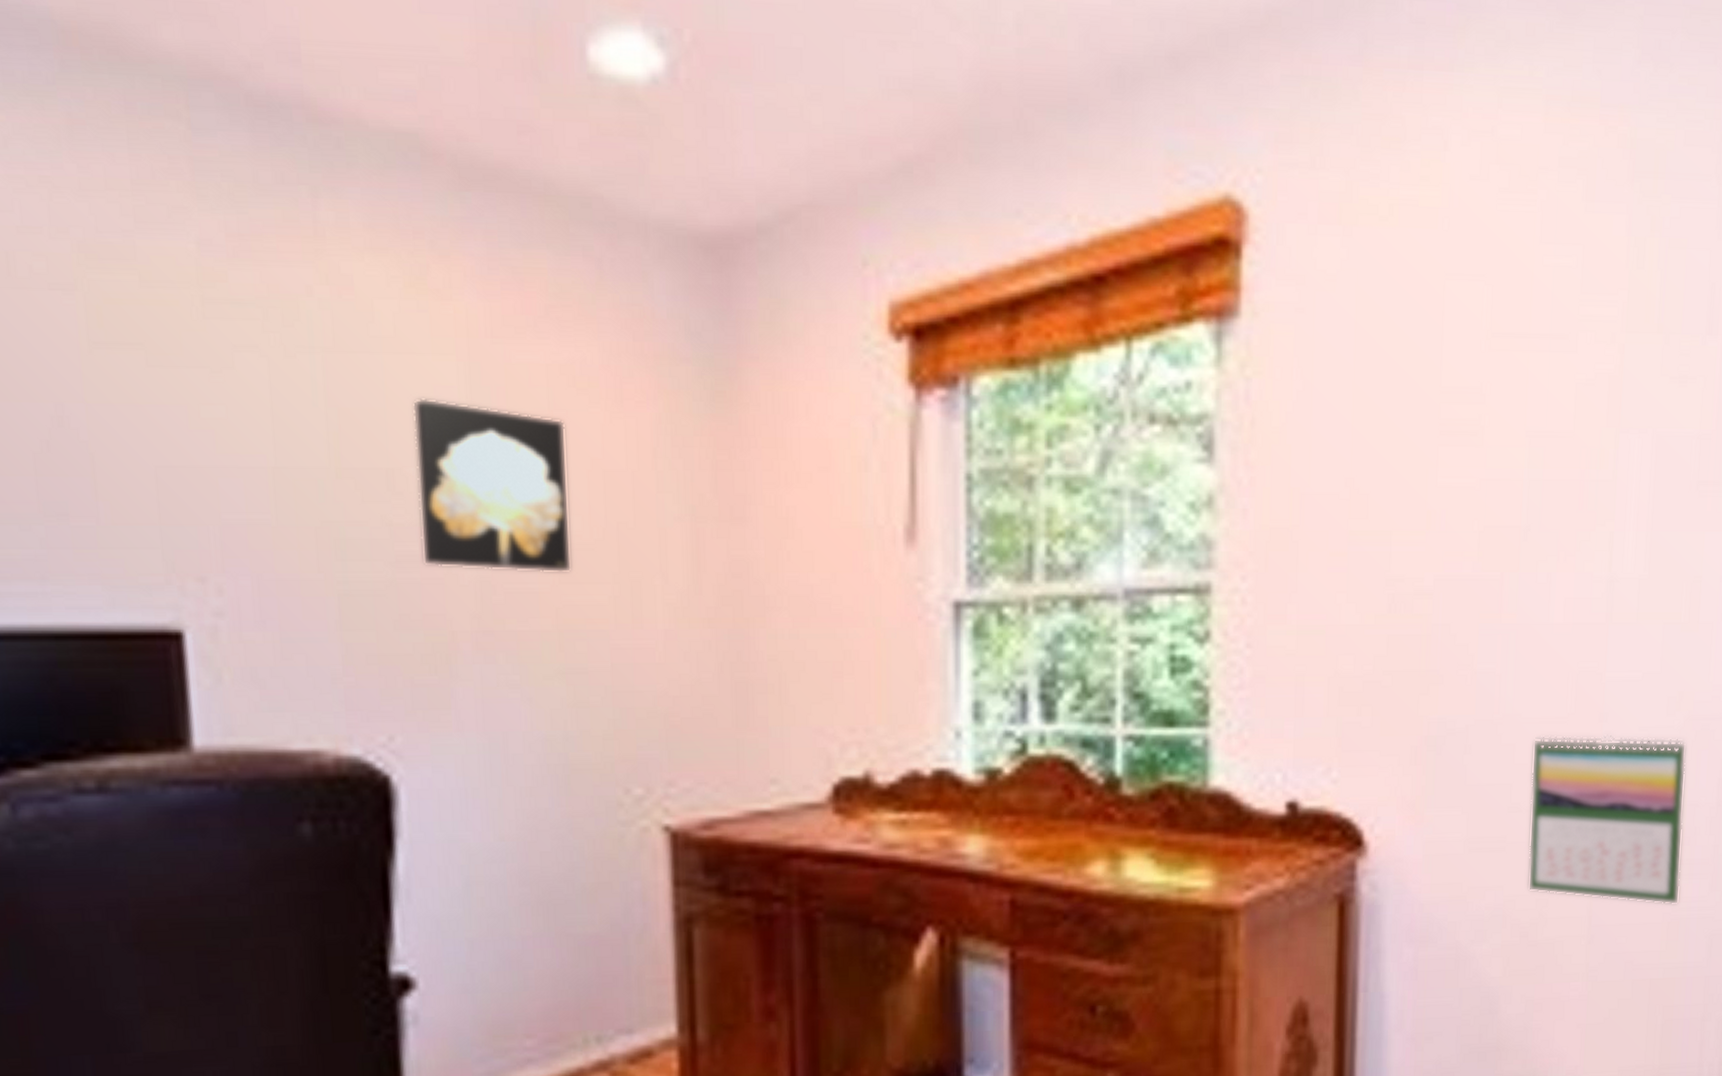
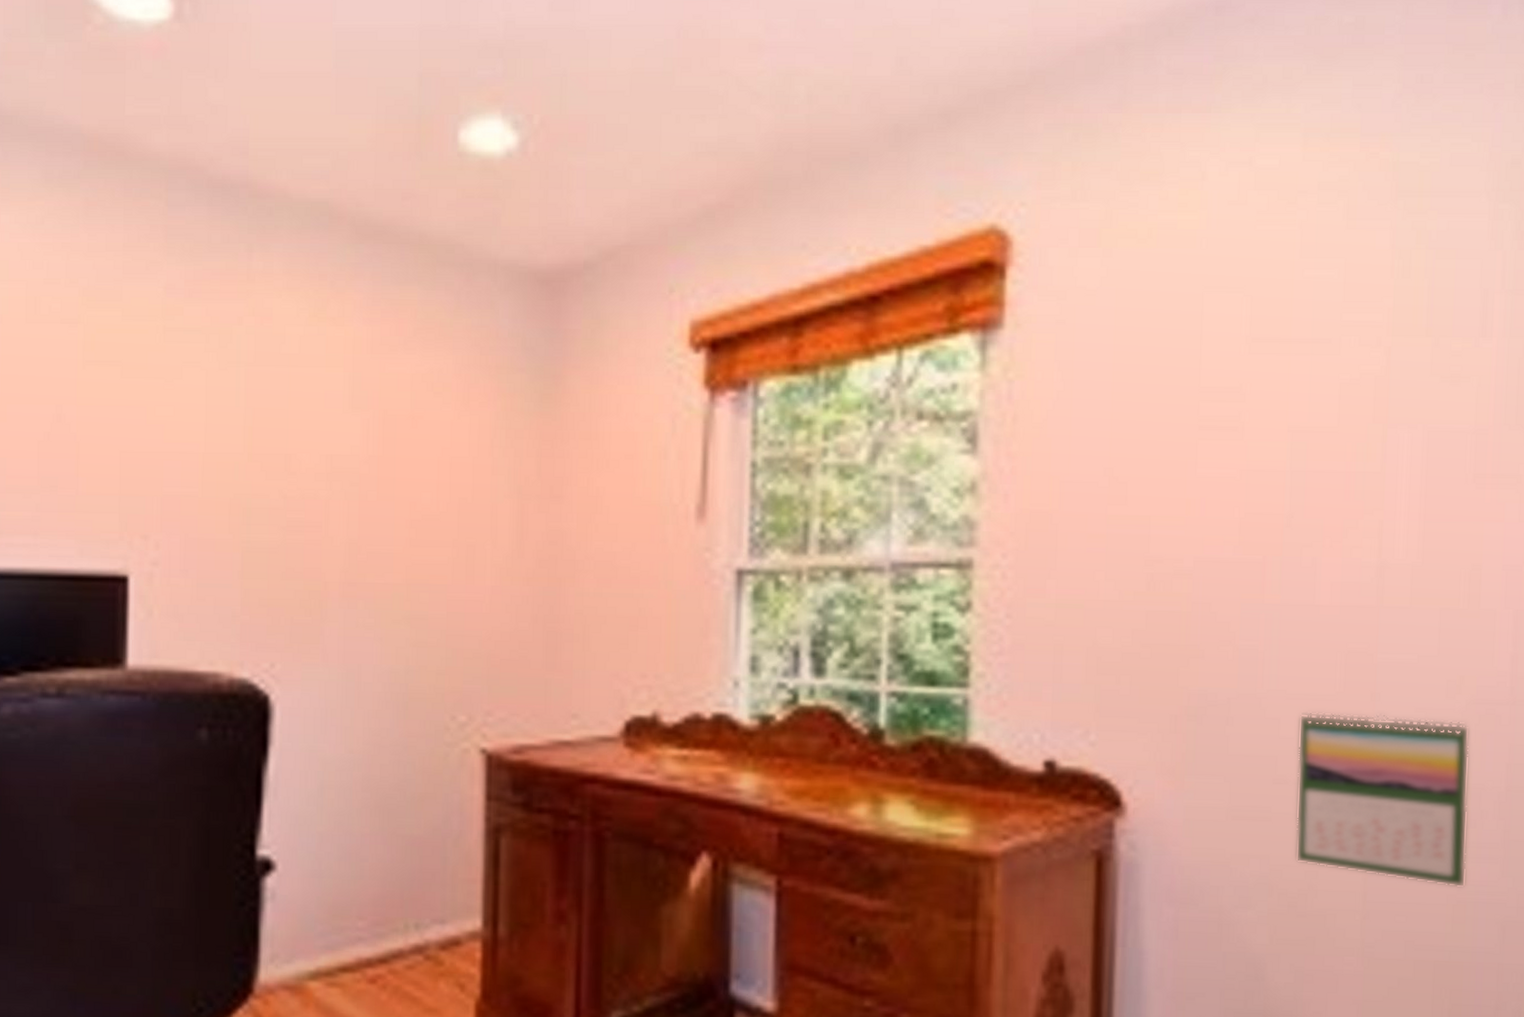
wall art: present [413,398,572,573] -> none [307,400,424,538]

